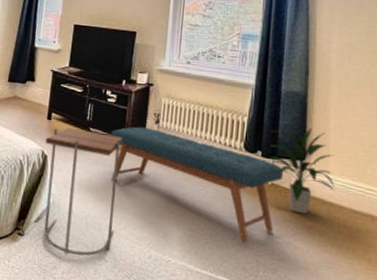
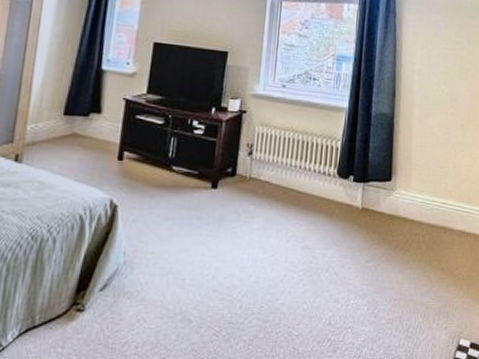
side table: present [44,127,123,256] -> none [112,168,211,325]
bench: present [110,126,284,244] -> none [197,160,373,274]
indoor plant: present [269,127,335,215] -> none [360,148,416,235]

